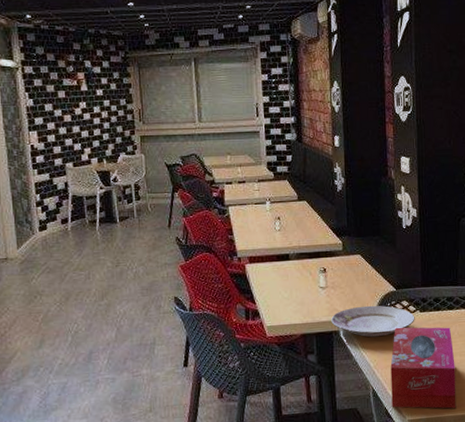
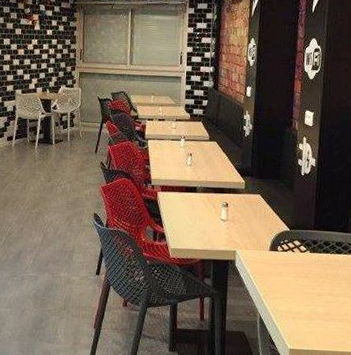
plate: present [331,305,415,337] -> none [228,240,305,270]
tissue box: present [390,327,457,409] -> none [276,264,339,344]

